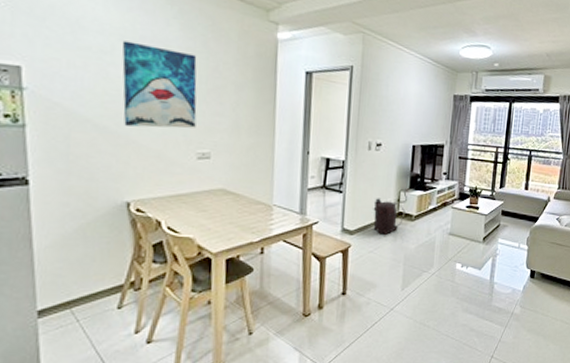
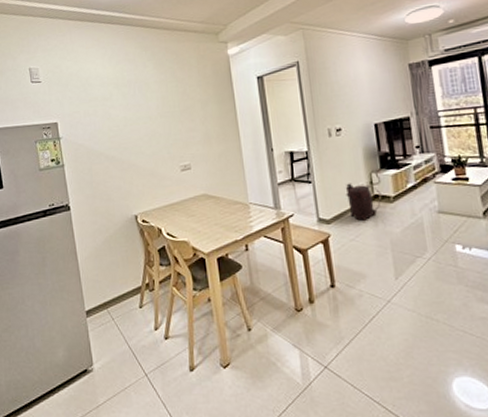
wall art: present [122,40,197,129] -> none [116,85,176,153]

